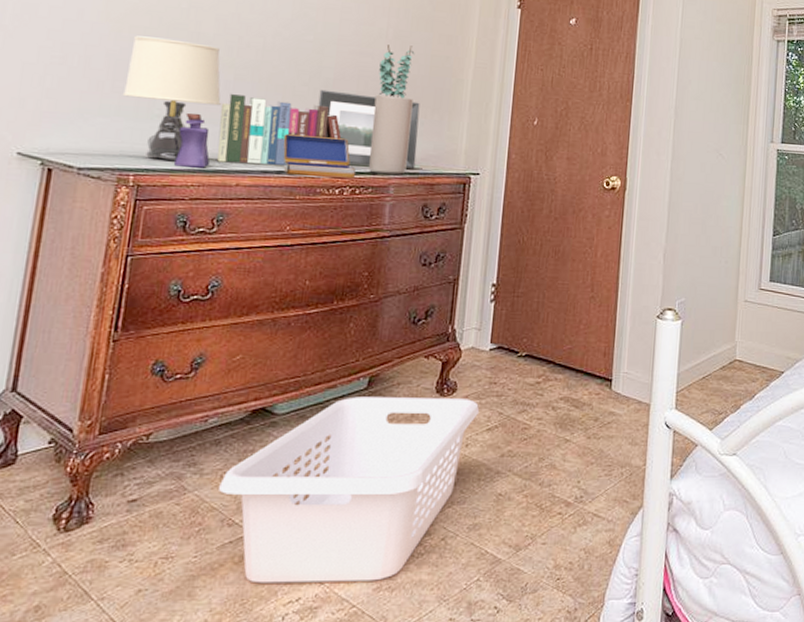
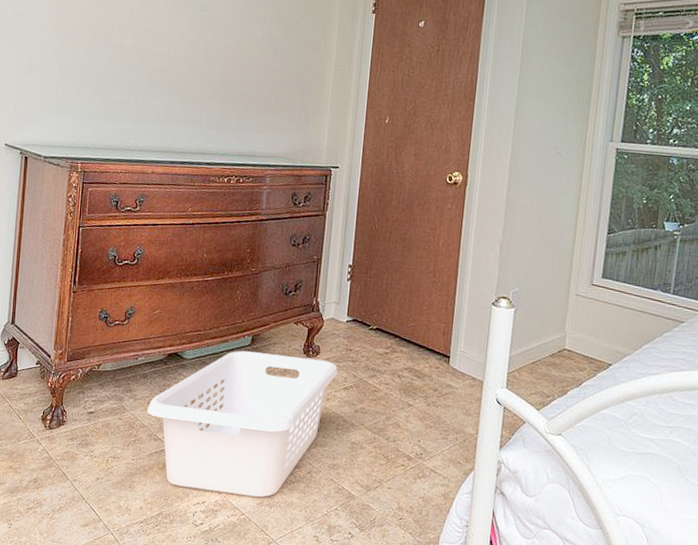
table lamp: present [122,35,221,162] -> none [70,49,139,153]
perfume bottle: present [173,112,210,168] -> none [107,112,133,158]
books: present [217,93,342,165] -> none [137,95,229,157]
jewelry box: present [282,134,357,180] -> none [184,130,240,170]
picture frame: present [318,89,420,170] -> none [210,92,290,163]
vase: present [367,44,415,176] -> none [249,51,286,167]

